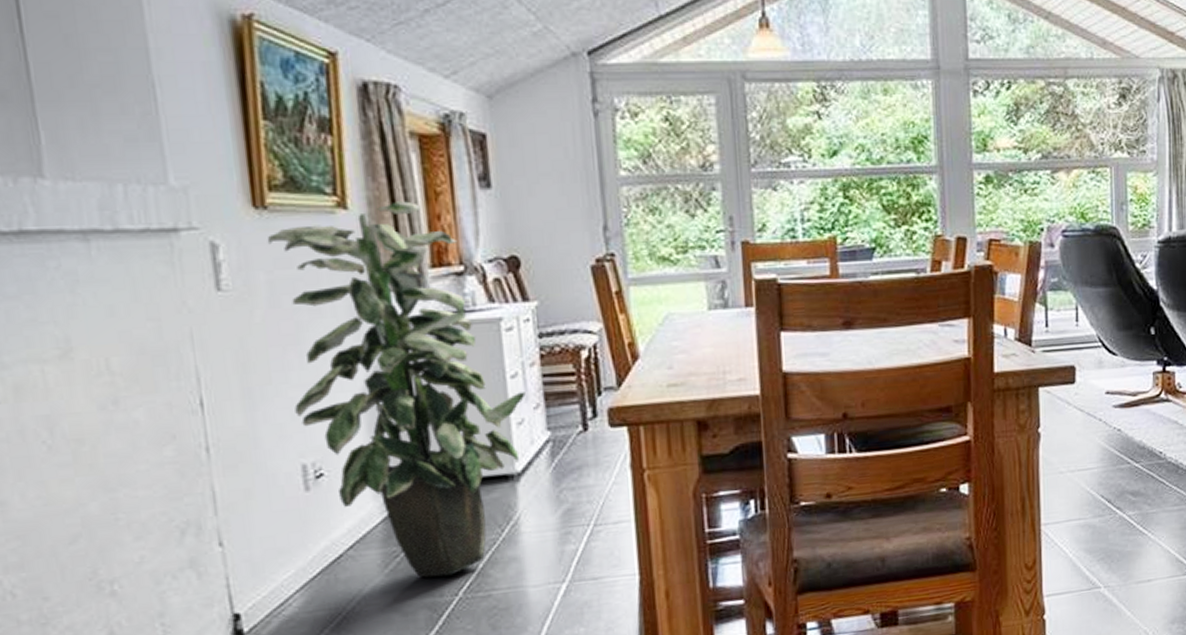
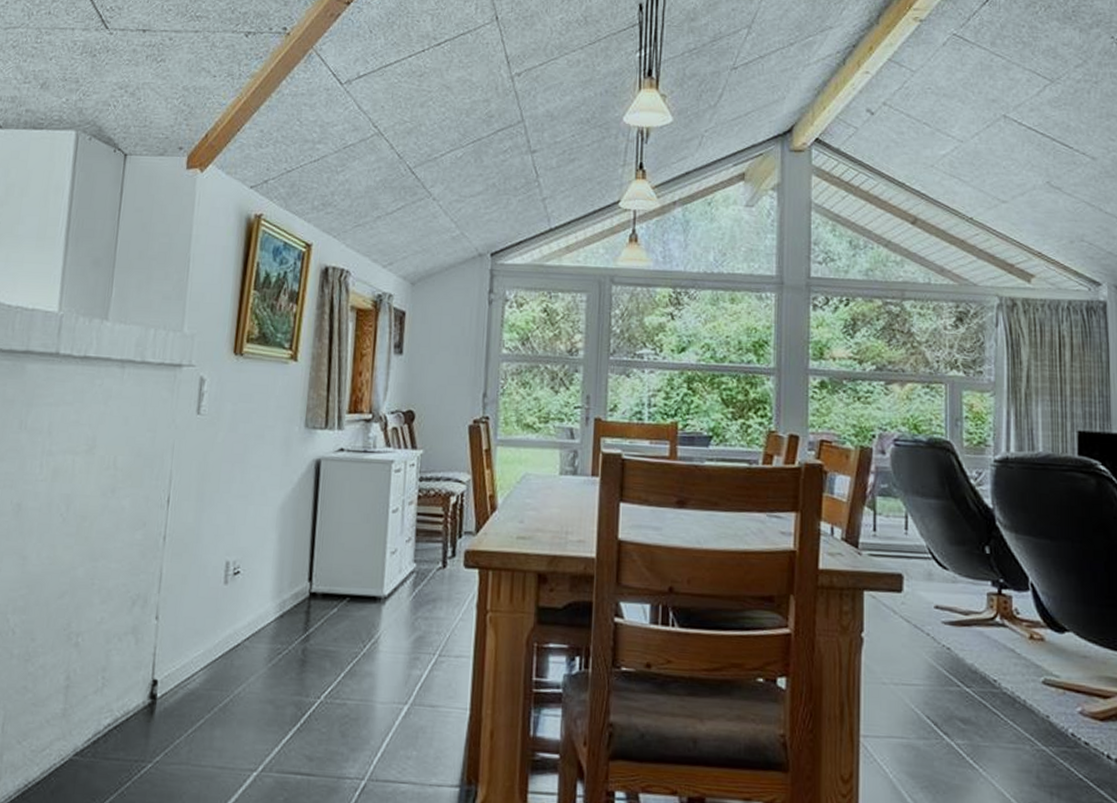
indoor plant: present [267,201,526,579] -> none [230,358,402,679]

